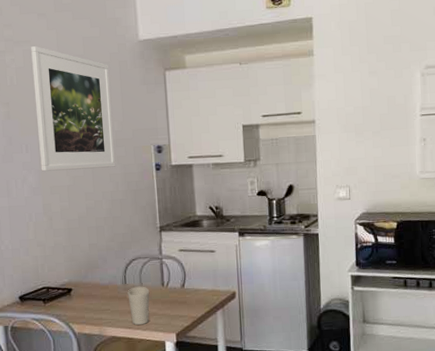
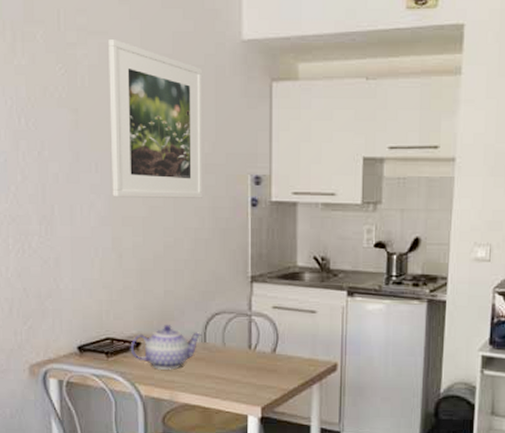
teapot: none [63,272,123,311] -> present [130,325,203,371]
cup: present [127,286,150,326] -> none [207,346,233,394]

